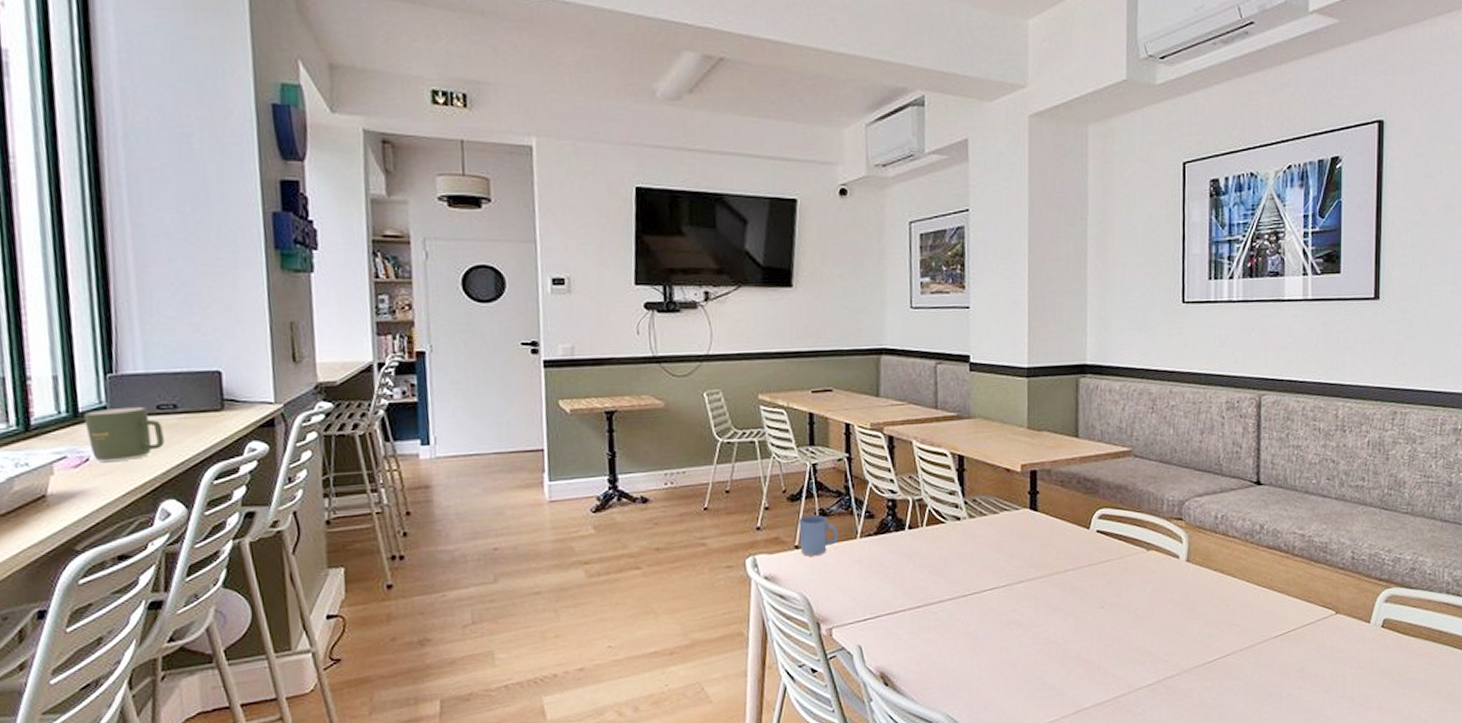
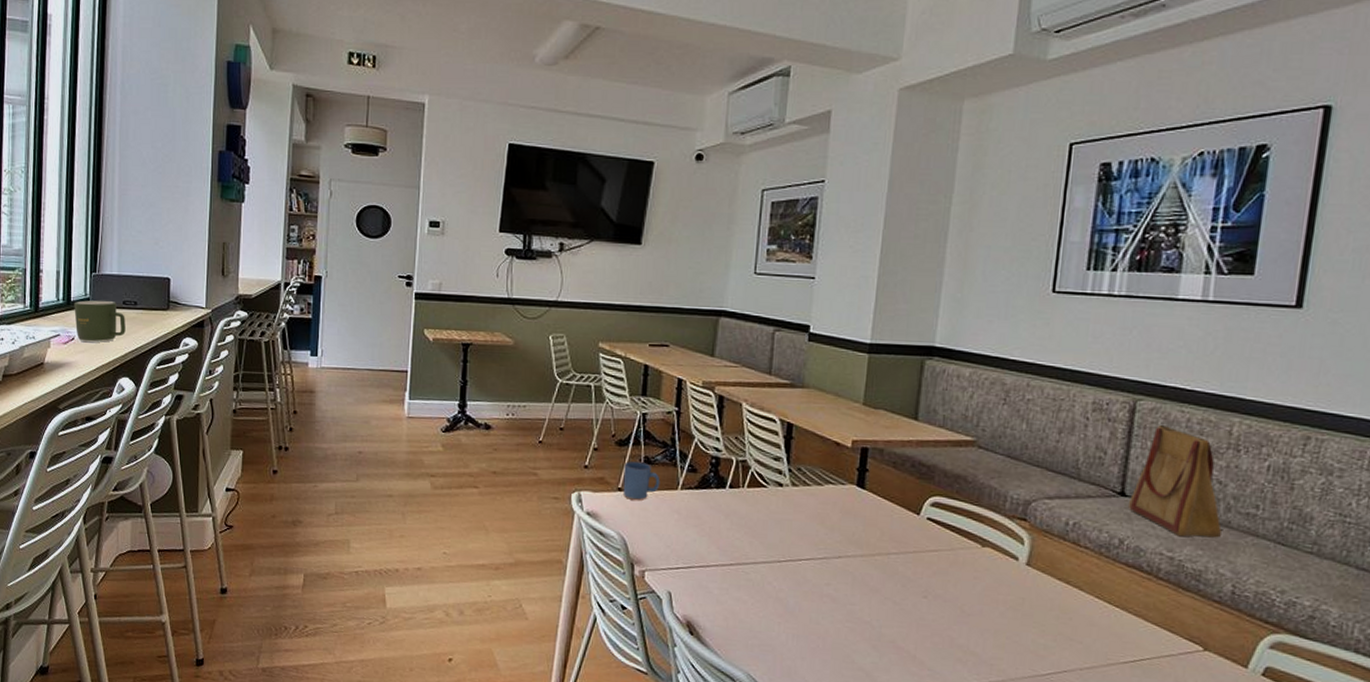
shopping bag: none [1263,416,1338,515] -> present [1127,425,1222,538]

